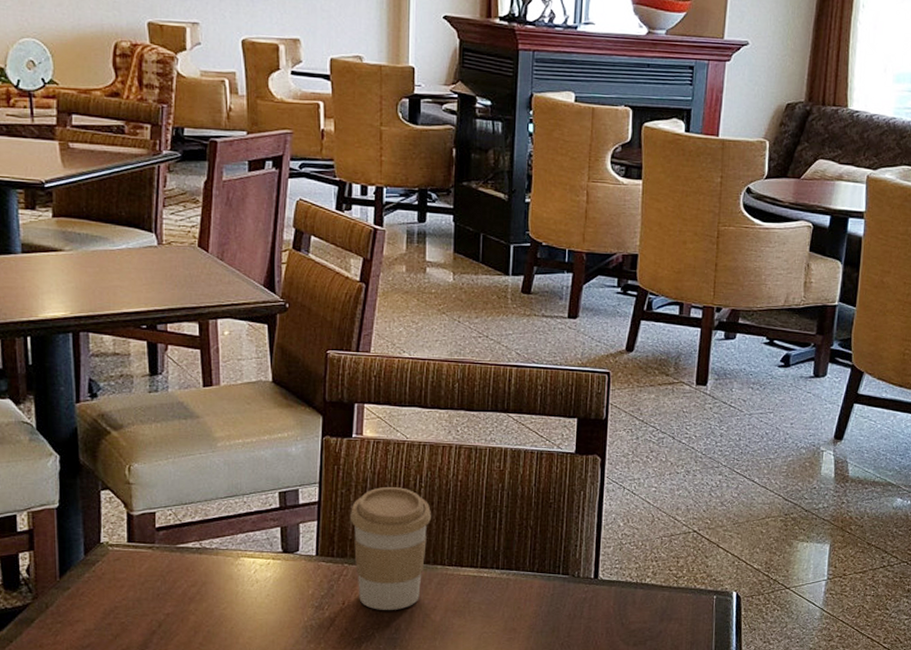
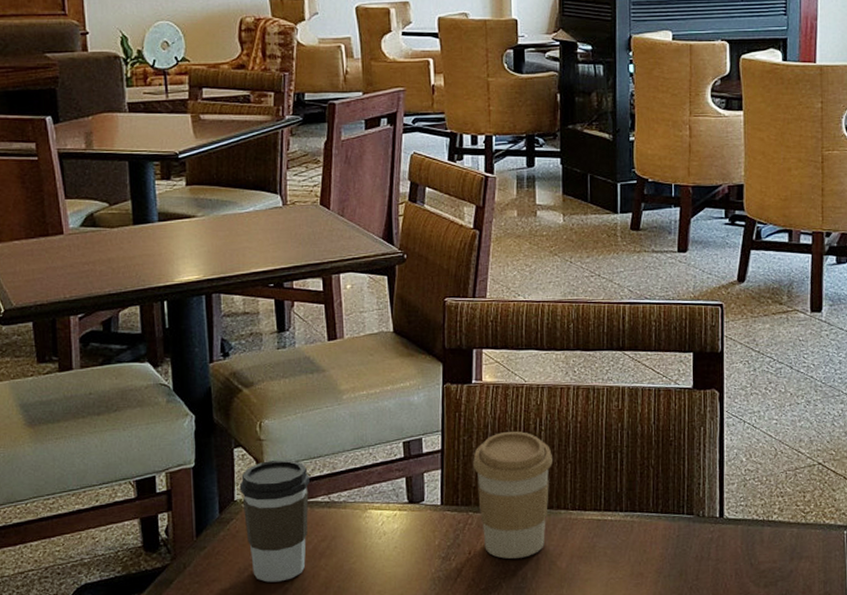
coffee cup: none [106,503,180,625] -> present [239,459,310,583]

